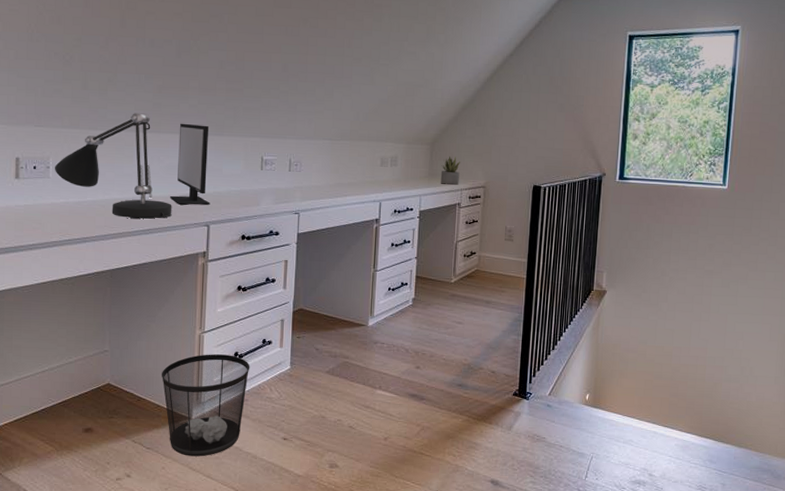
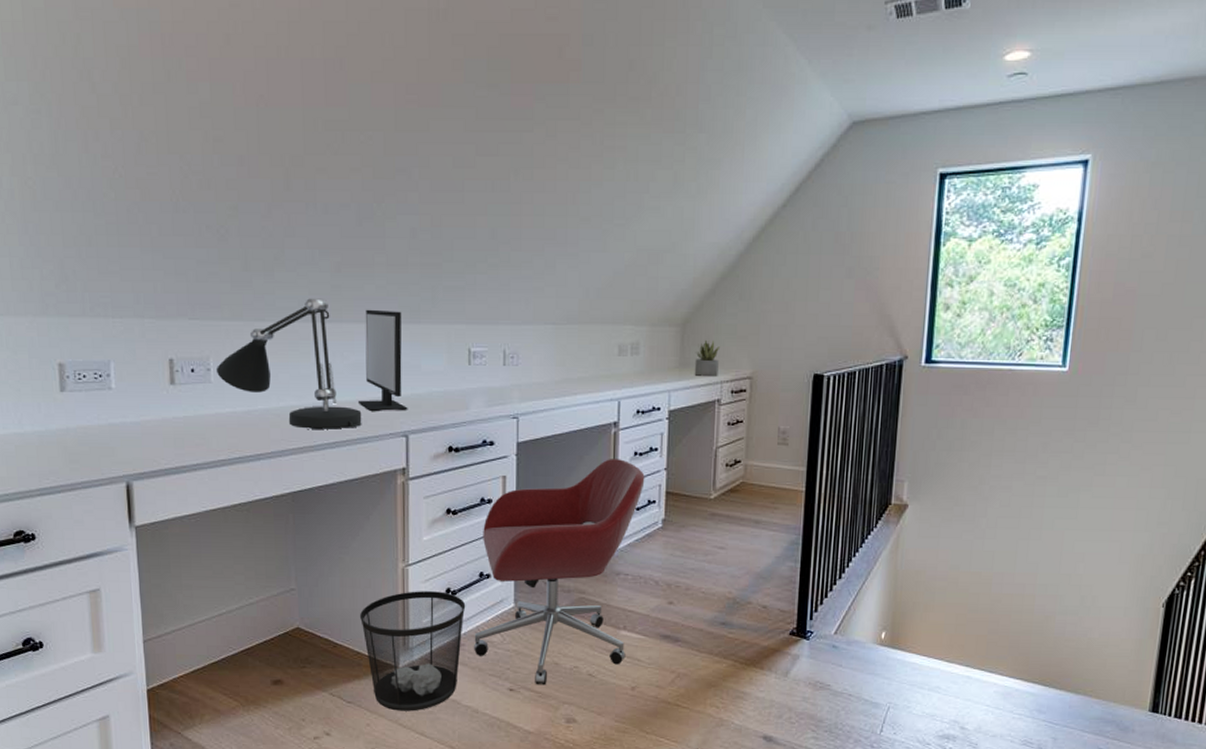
office chair: none [254,247,399,436] -> present [473,458,645,685]

